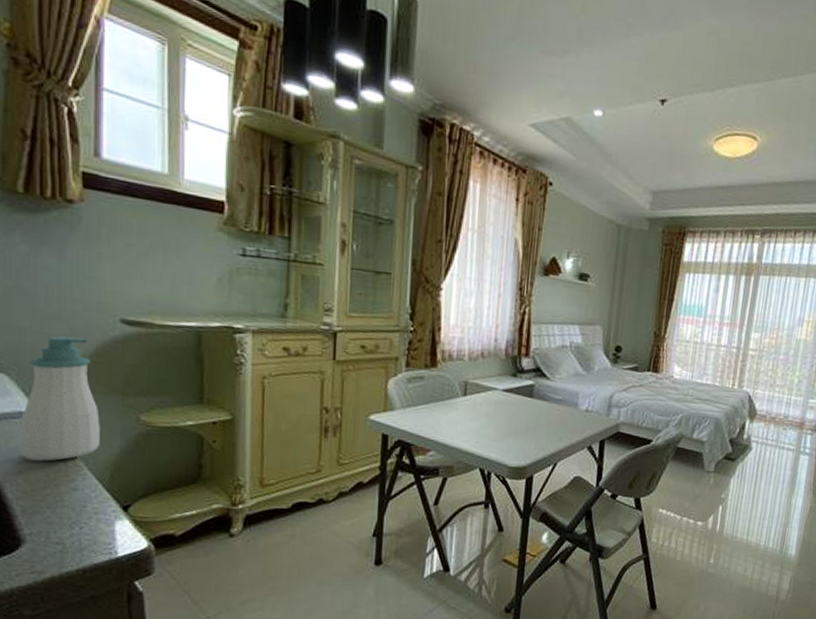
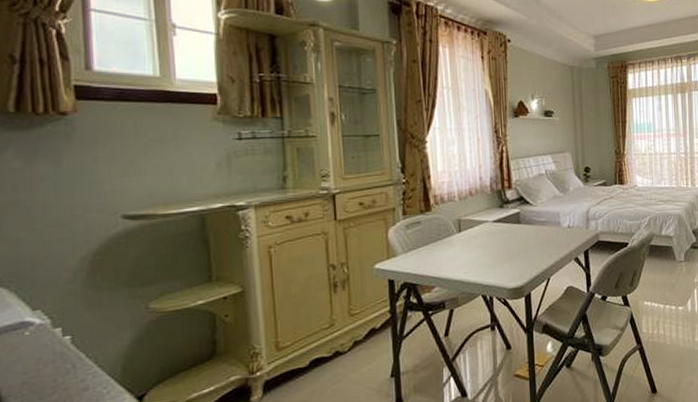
soap bottle: present [21,336,100,462] -> none [23,239,109,369]

